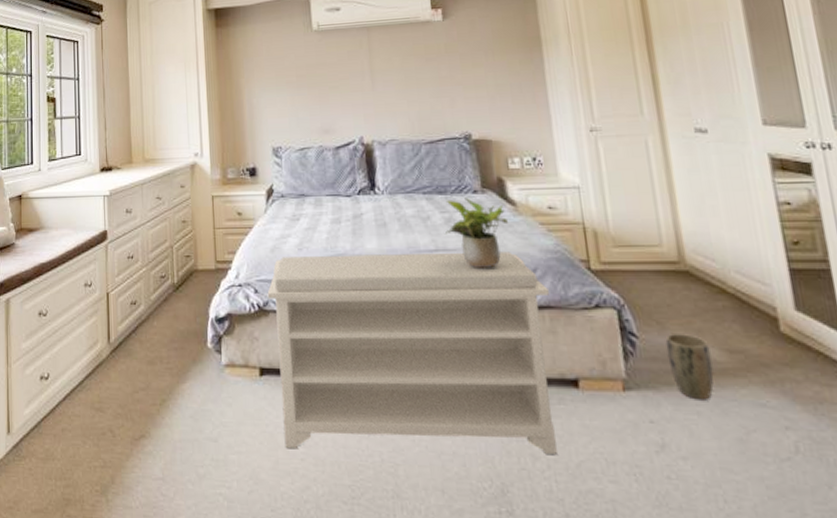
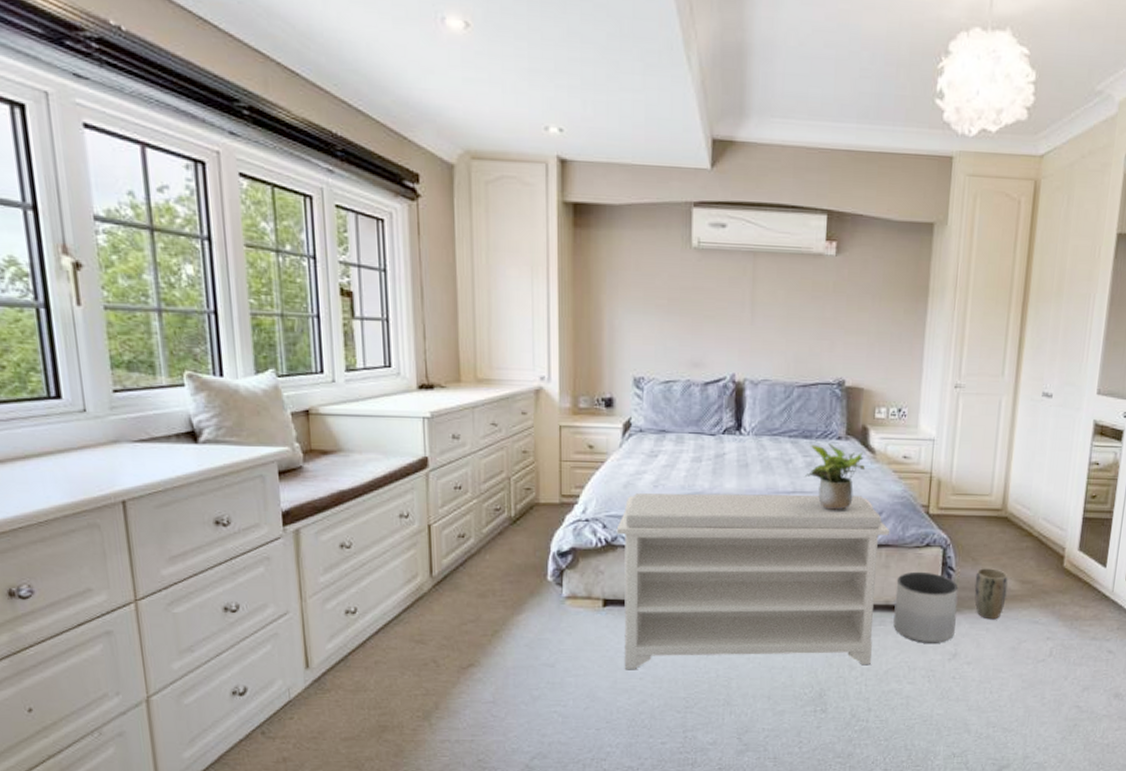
planter: none [568,338,656,430] -> present [893,571,959,643]

